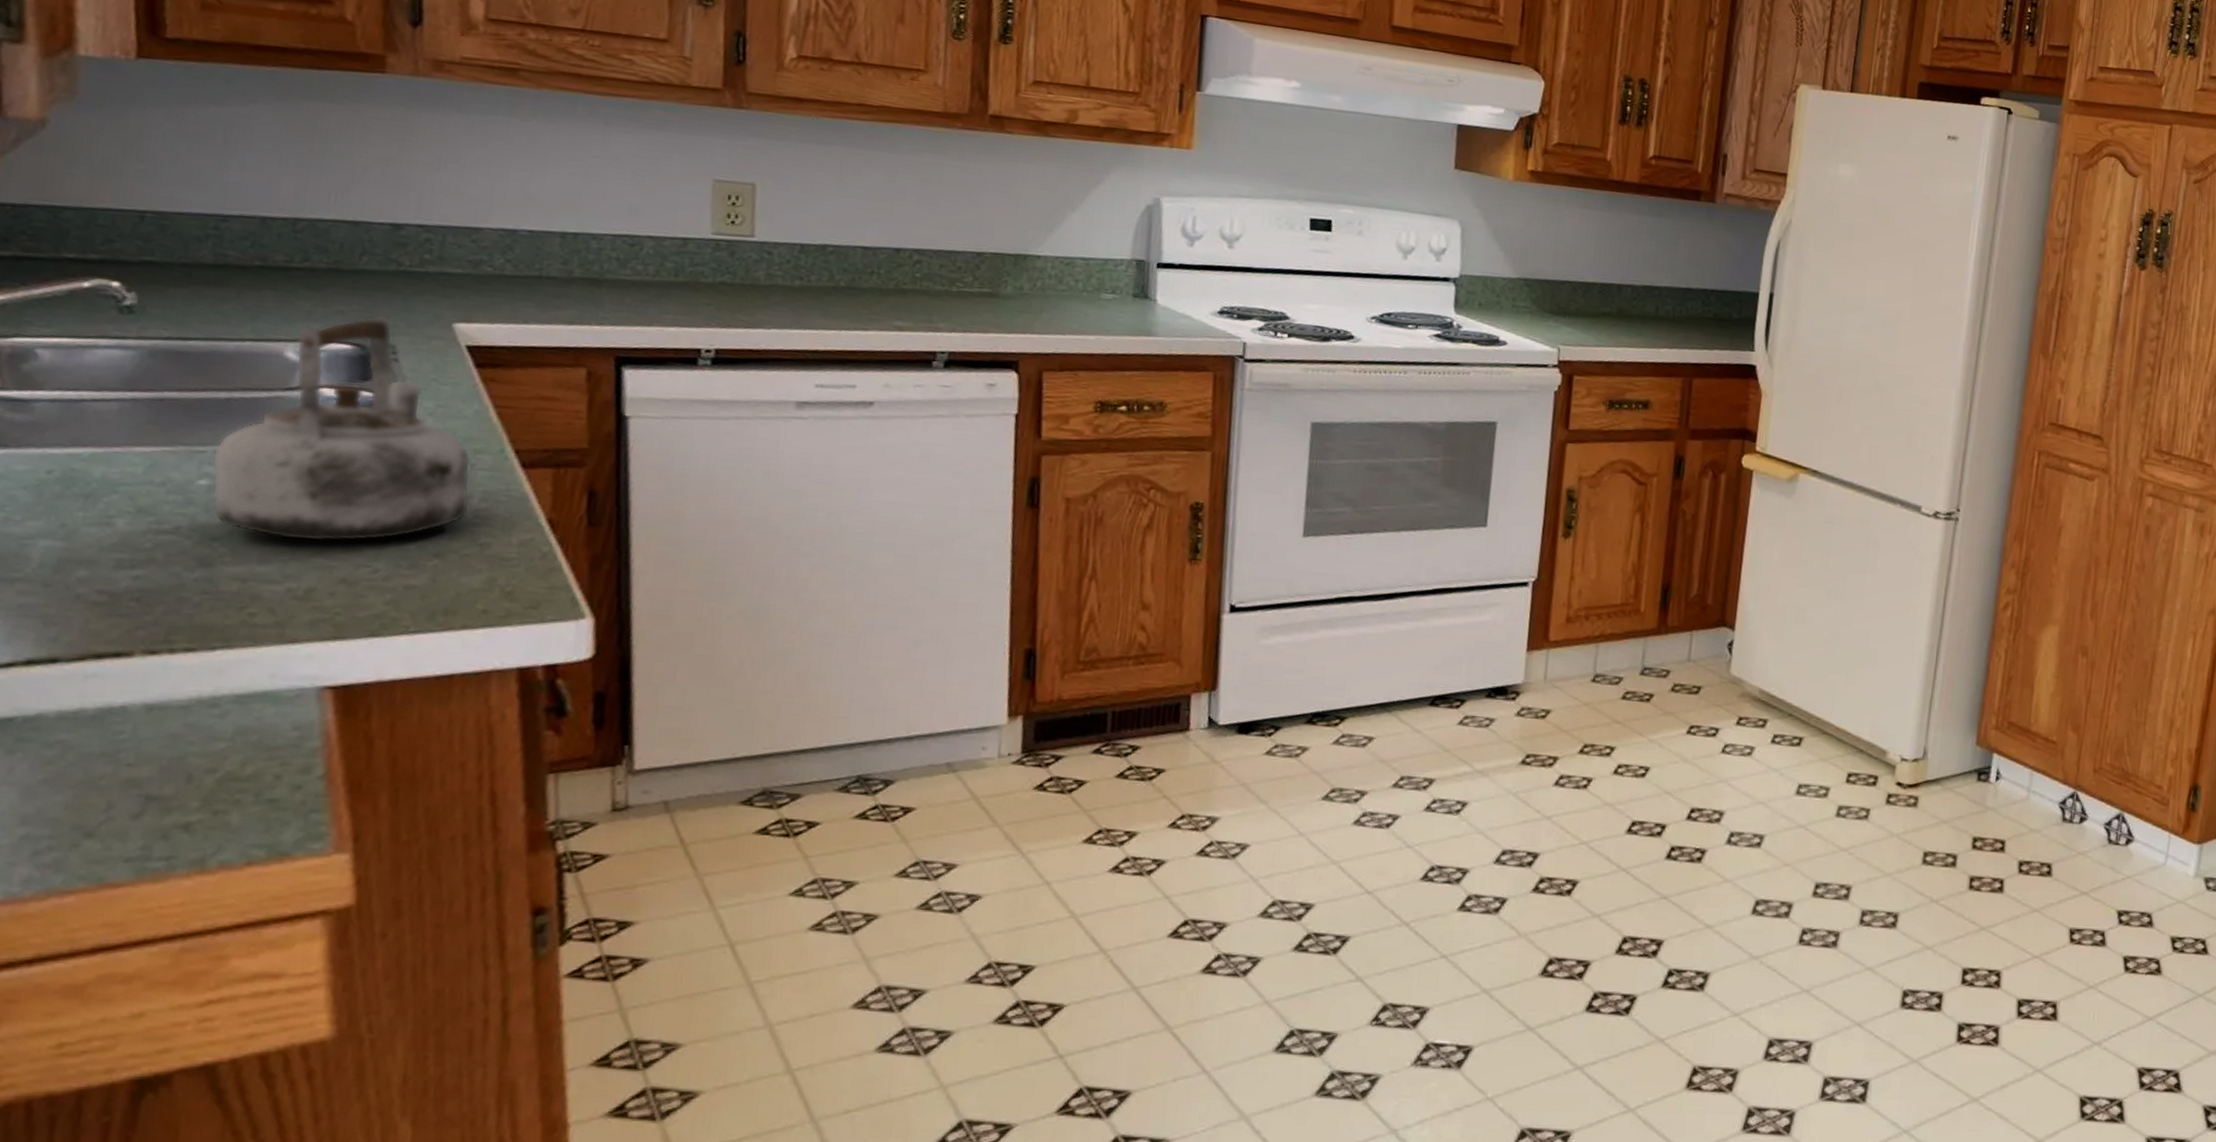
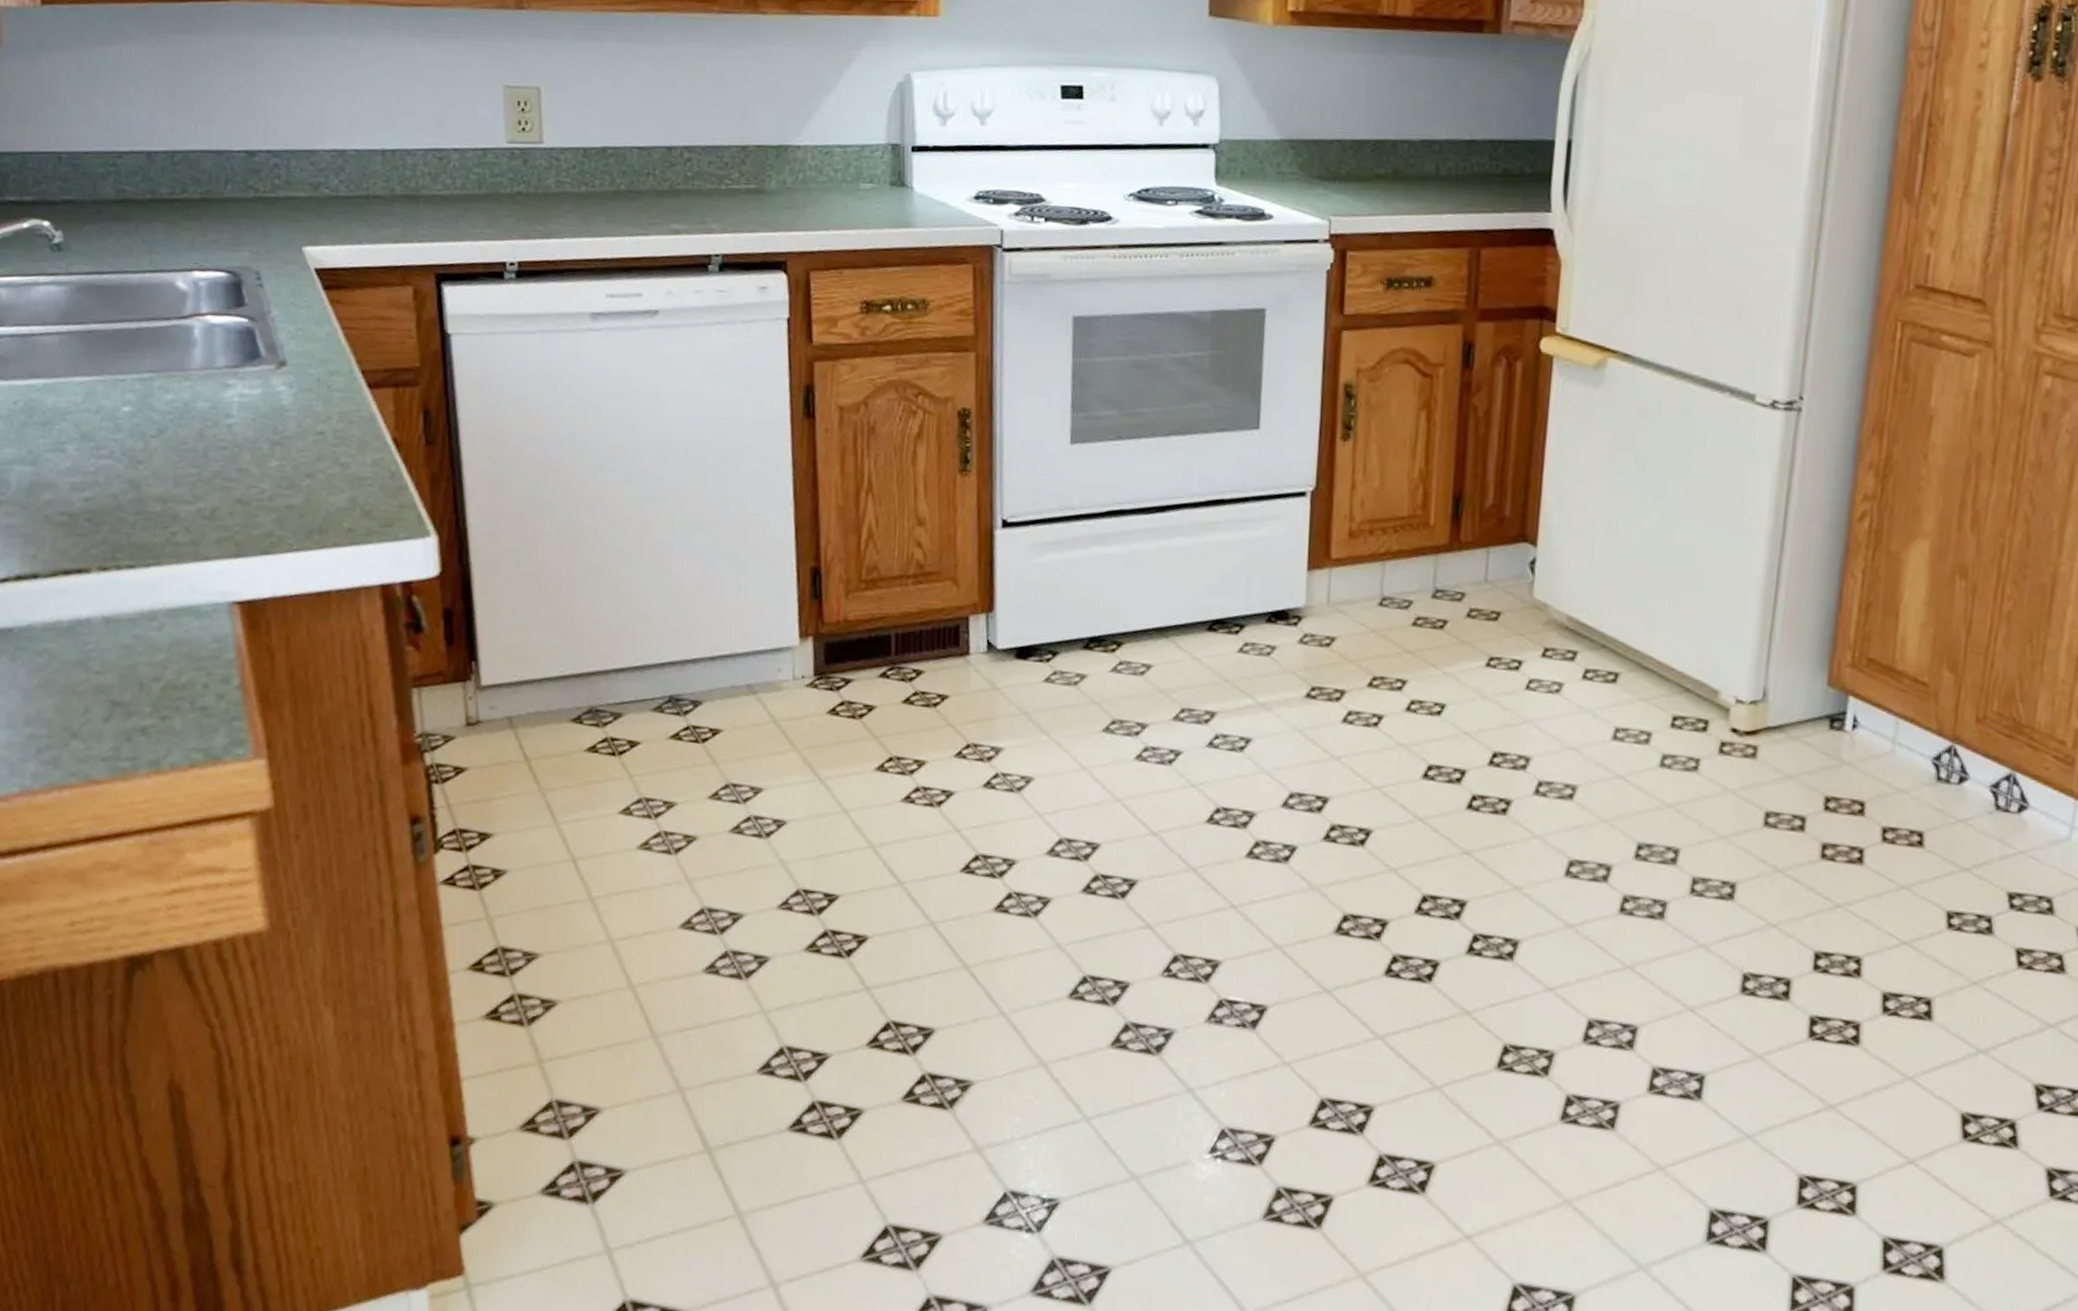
kettle: present [211,314,471,542] -> none [131,241,330,464]

